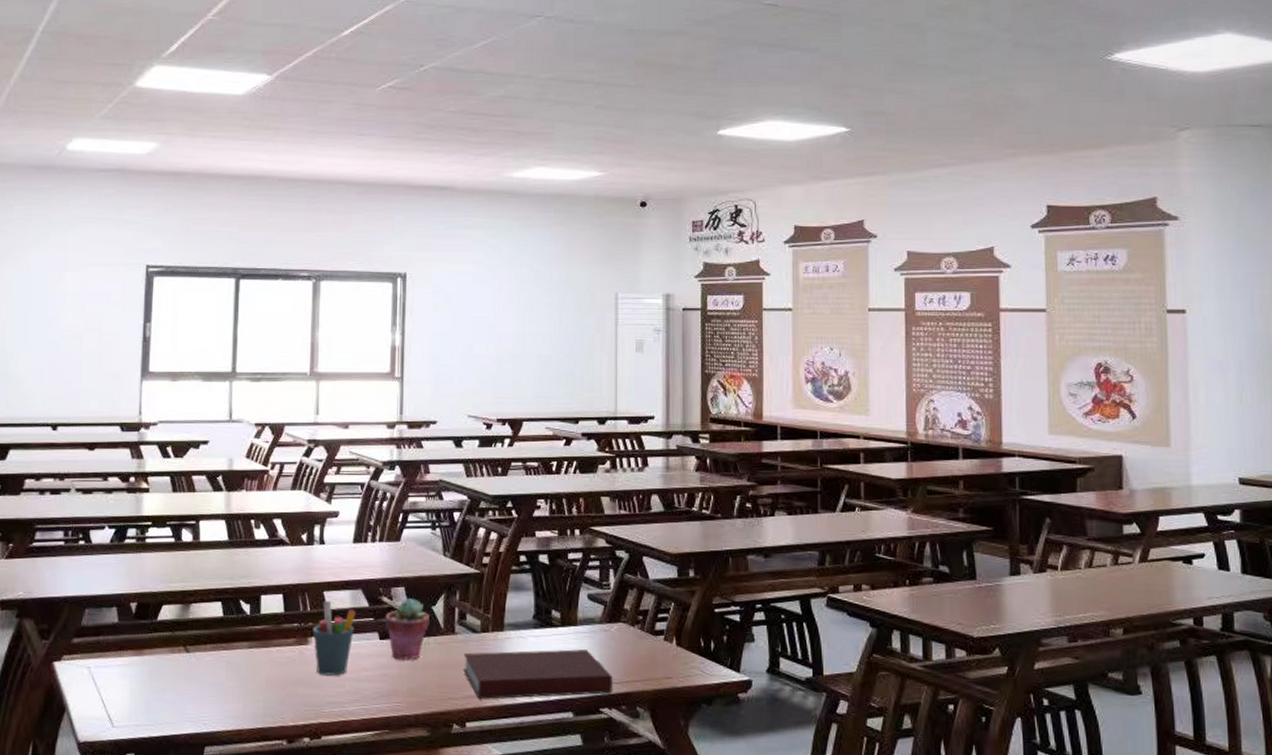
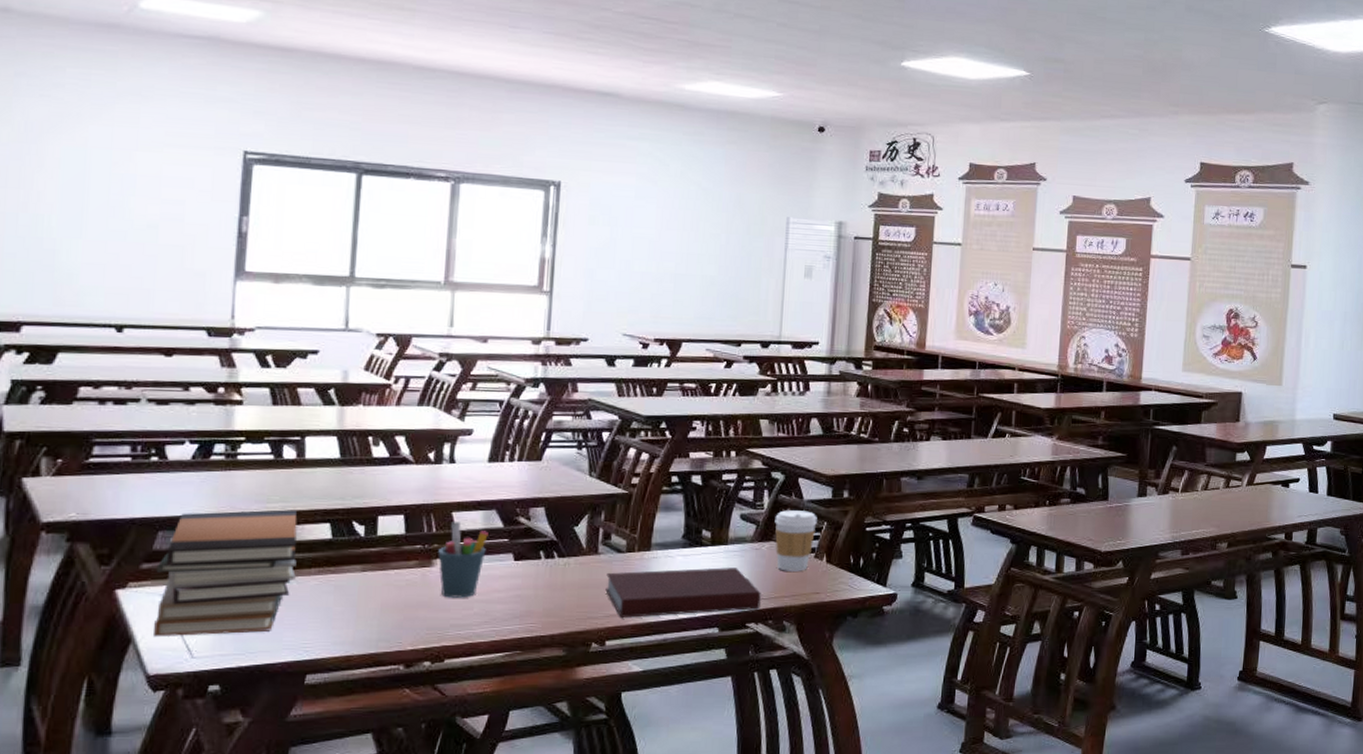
book stack: none [83,589,195,707] -> present [154,509,298,637]
potted succulent: present [385,598,429,661] -> none [521,519,571,582]
coffee cup: none [622,590,664,655] -> present [775,510,817,571]

